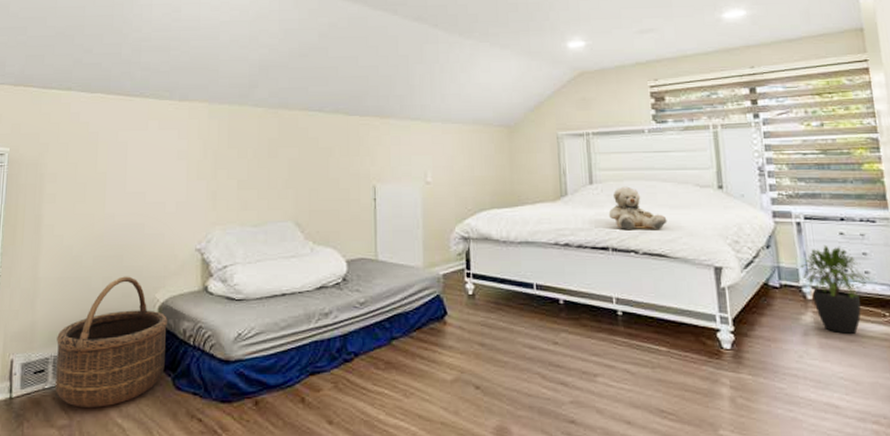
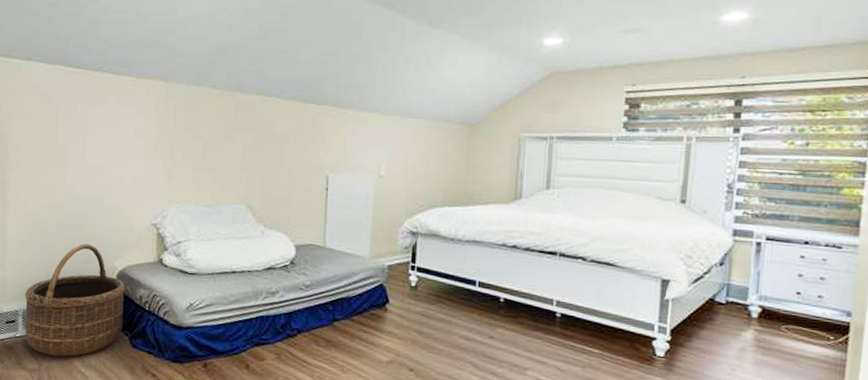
teddy bear: present [608,186,667,231] -> none [561,193,621,240]
potted plant: present [799,245,873,334] -> none [750,266,825,354]

